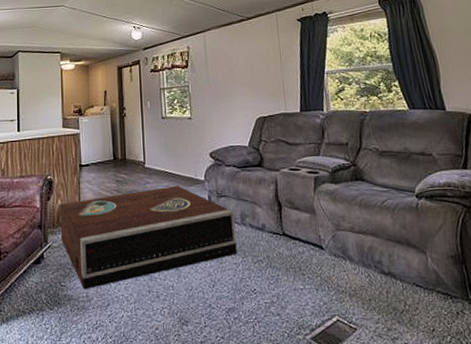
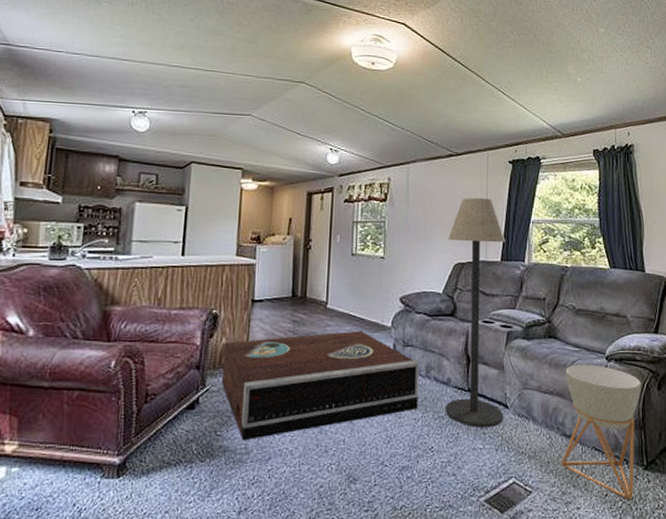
floor lamp: none [248,56,320,269] -> present [445,198,505,427]
planter: none [376,203,462,334] -> present [561,364,641,499]

